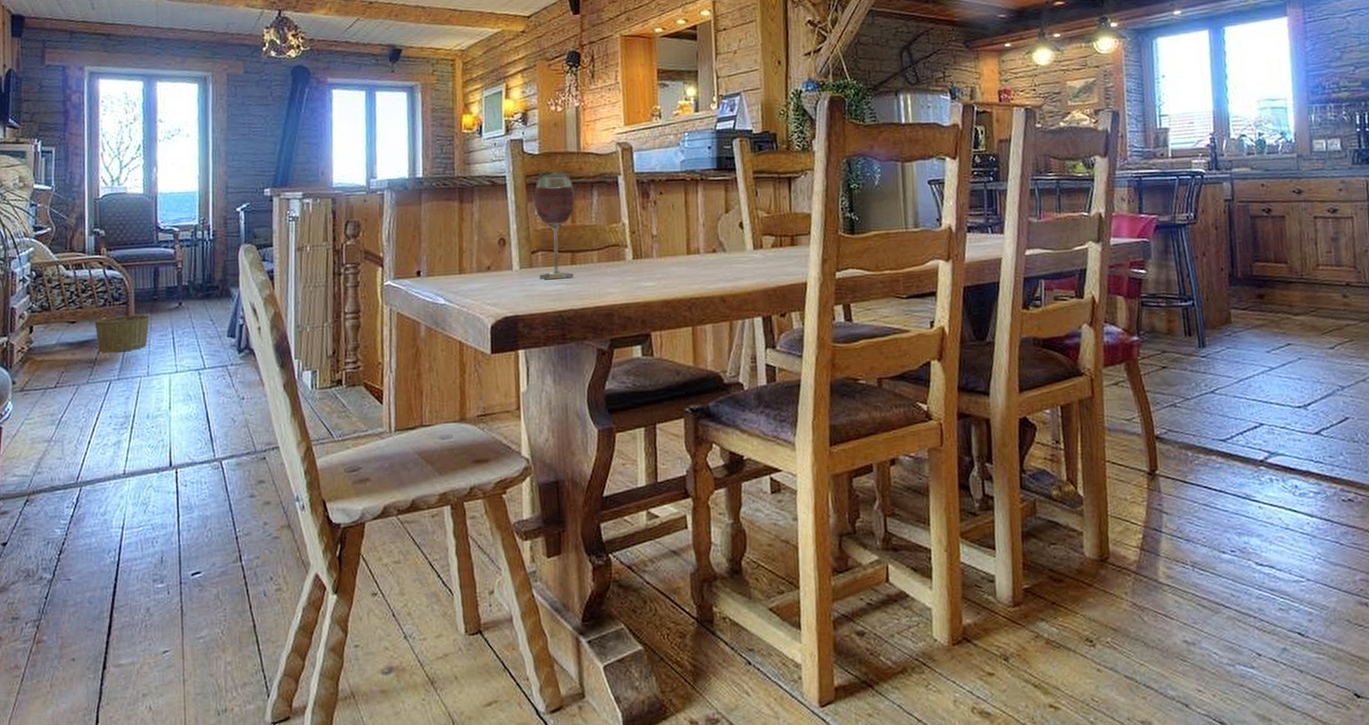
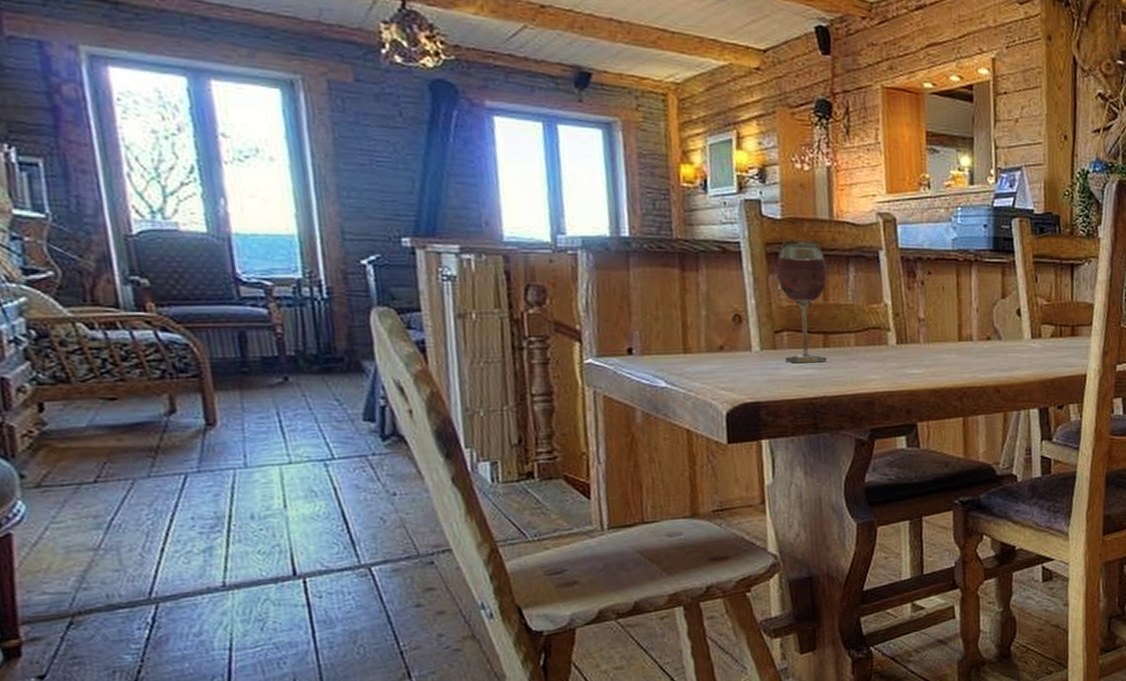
basket: present [95,313,151,353] -> none [149,388,241,439]

